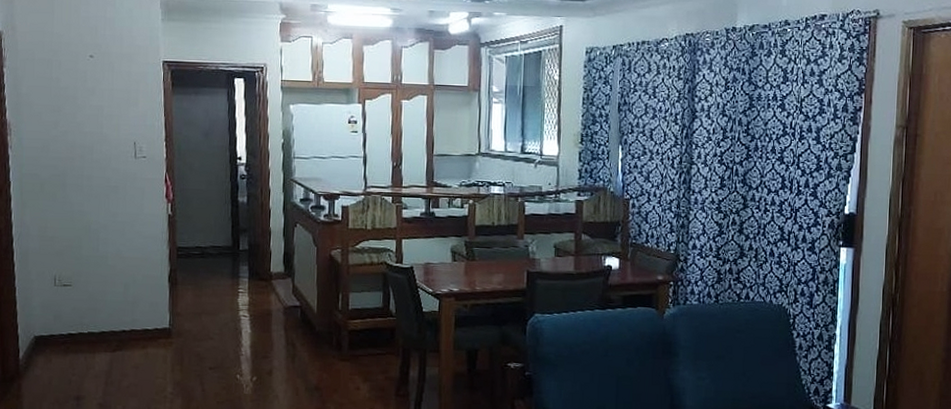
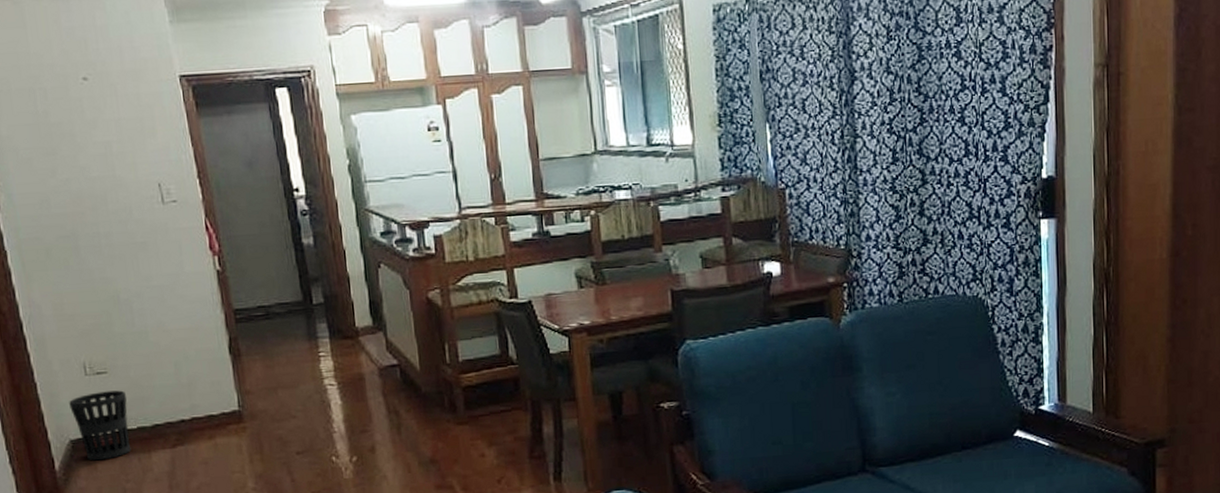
wastebasket: none [38,300,83,355] -> present [69,390,131,461]

